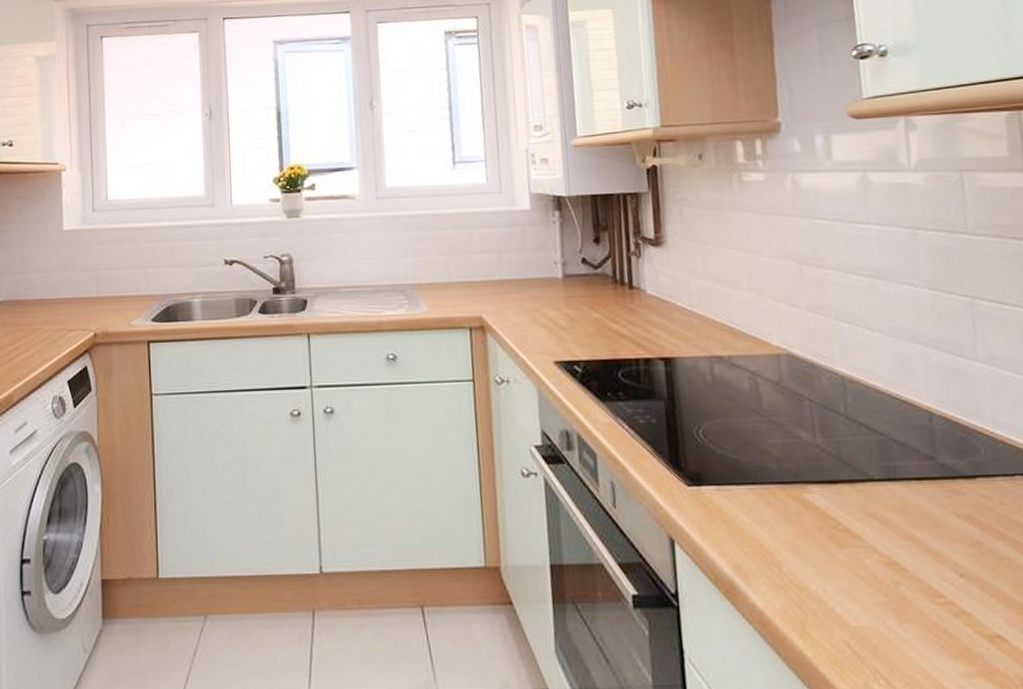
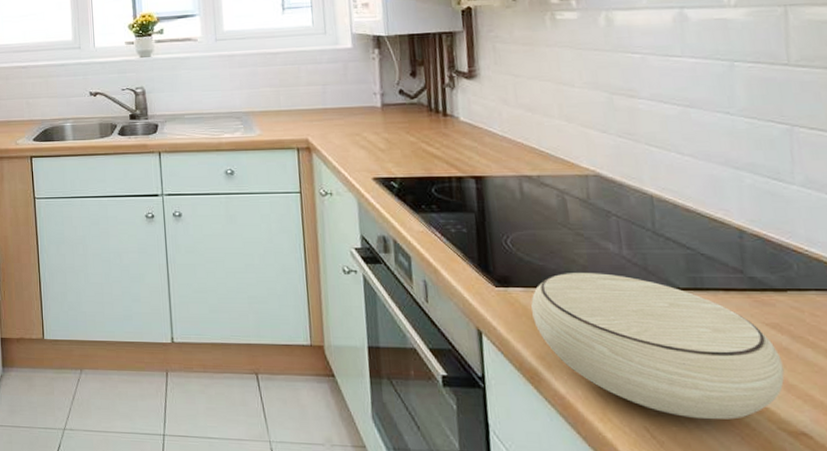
bowl: none [725,465,979,628] -> present [531,273,785,420]

